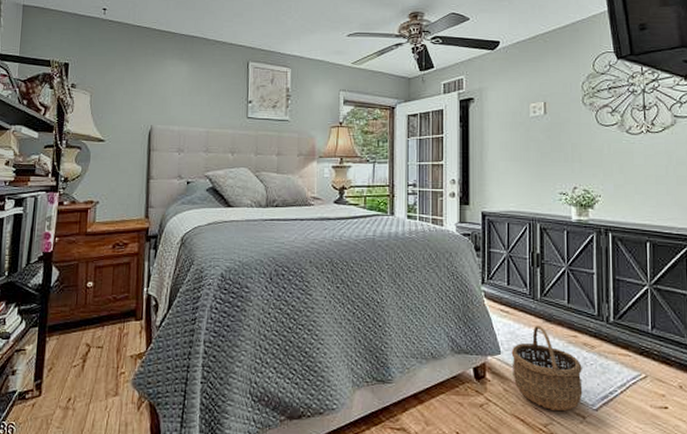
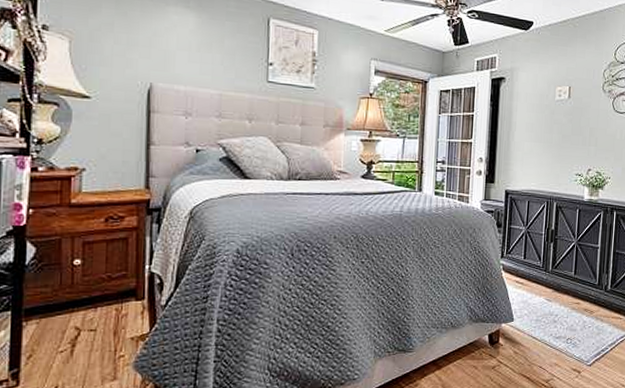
wicker basket: present [511,325,583,411] -> none [523,294,582,368]

